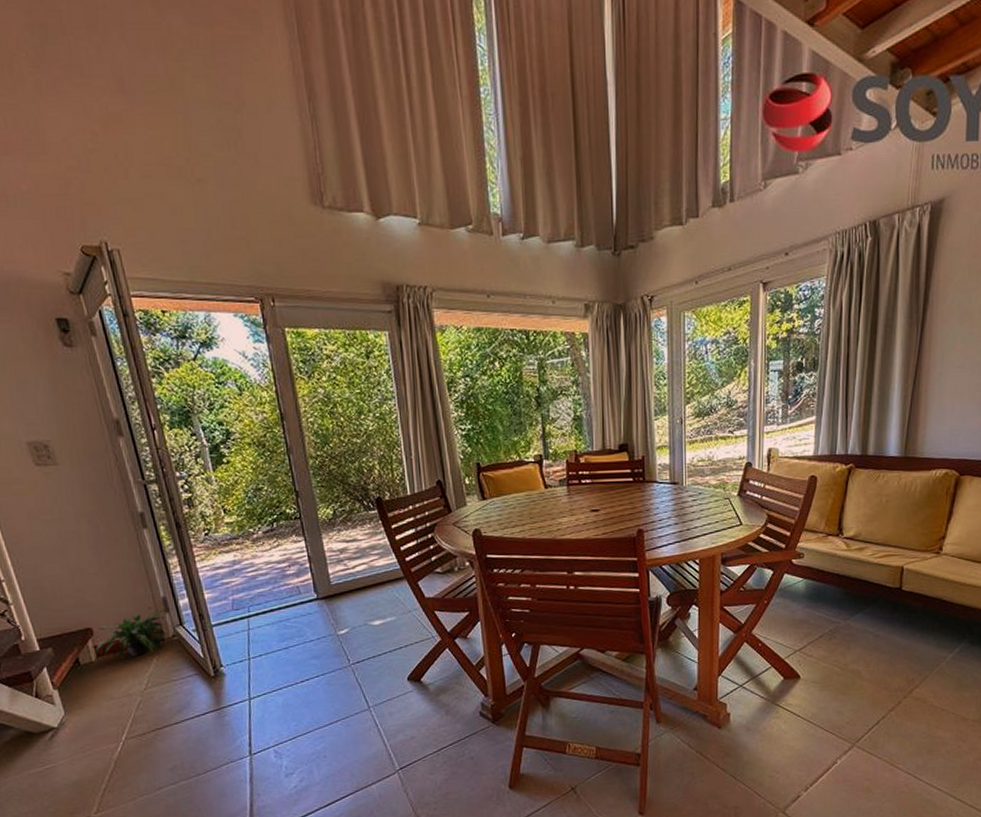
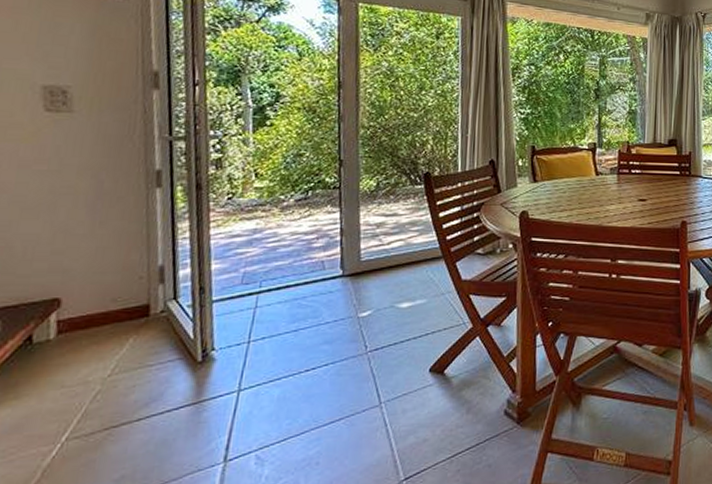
potted plant: present [94,610,167,658] -> none [56,281,161,336]

